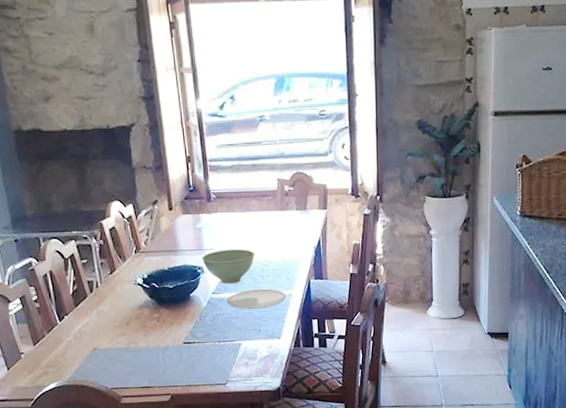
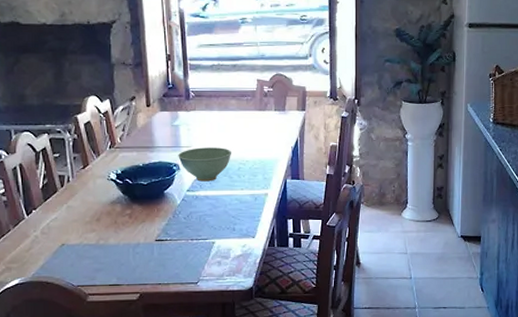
plate: present [227,288,286,309] -> none [201,187,262,207]

